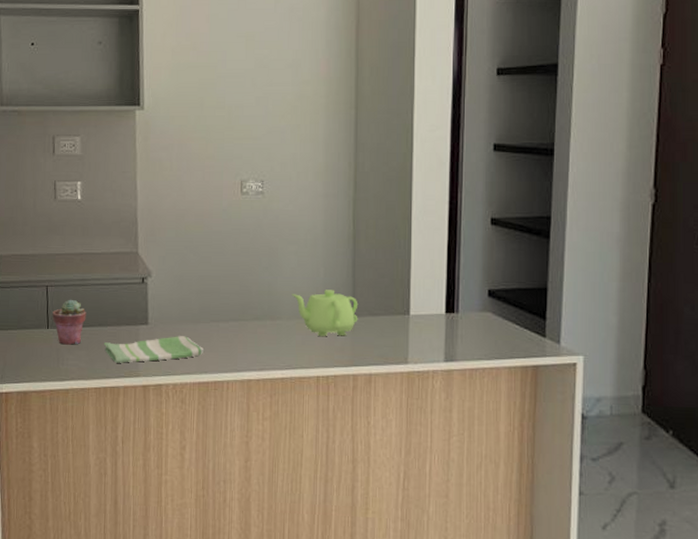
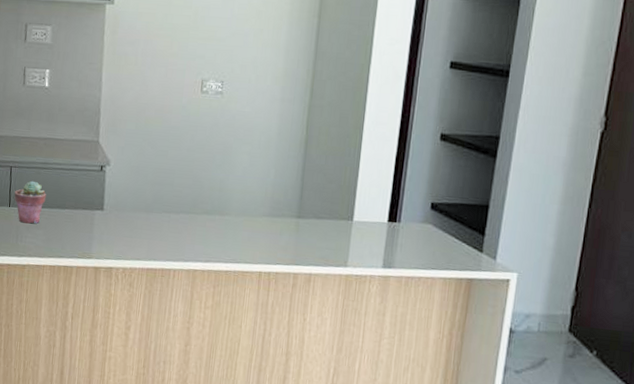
dish towel: present [103,336,203,363] -> none [60,223,154,245]
teapot: present [292,290,359,337] -> none [242,190,305,236]

